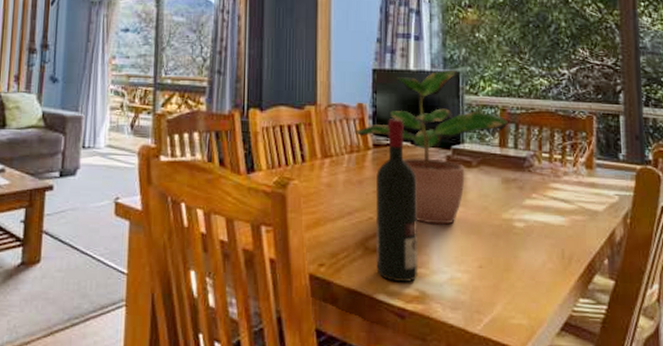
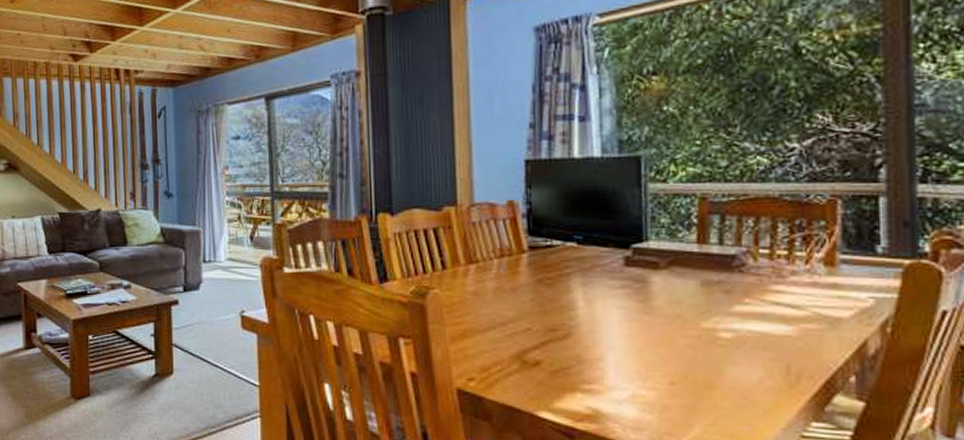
potted plant: present [354,70,509,225] -> none [505,154,711,336]
wine bottle: present [375,118,419,283] -> none [533,216,591,400]

